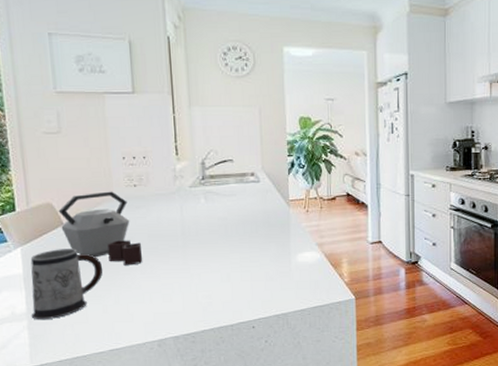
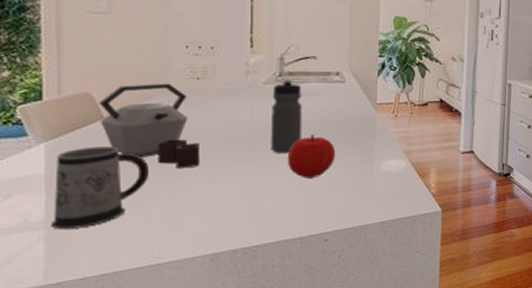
water bottle: none [197,182,226,249] -> present [271,79,303,153]
fruit: none [214,231,257,271] -> present [287,134,336,178]

